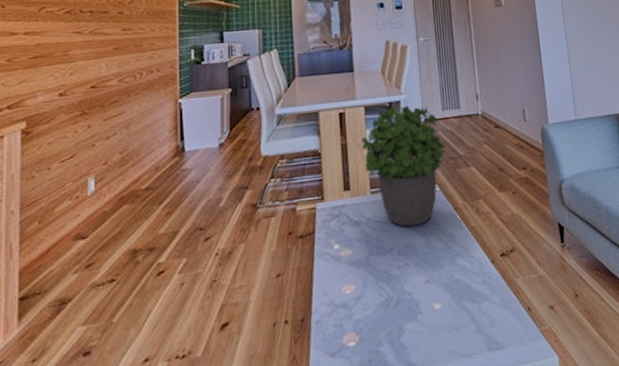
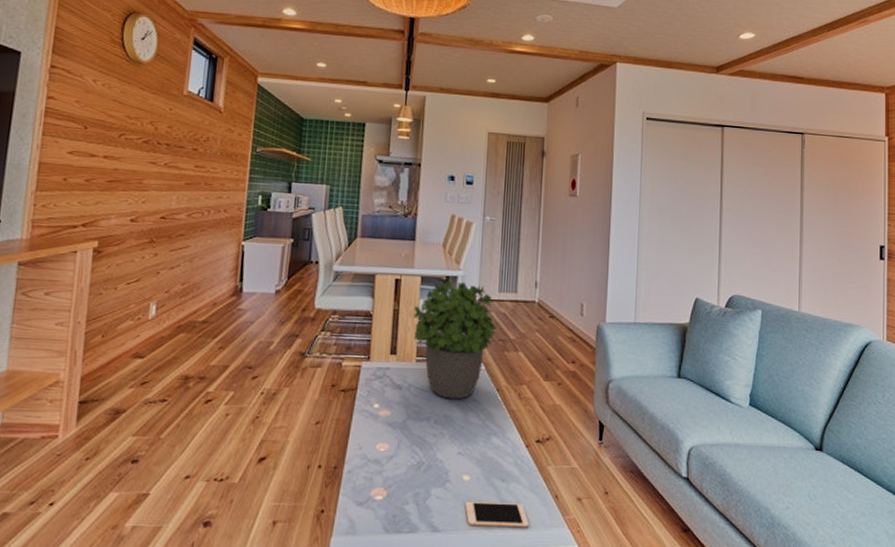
cell phone: none [440,322,507,356] -> present [465,500,529,527]

